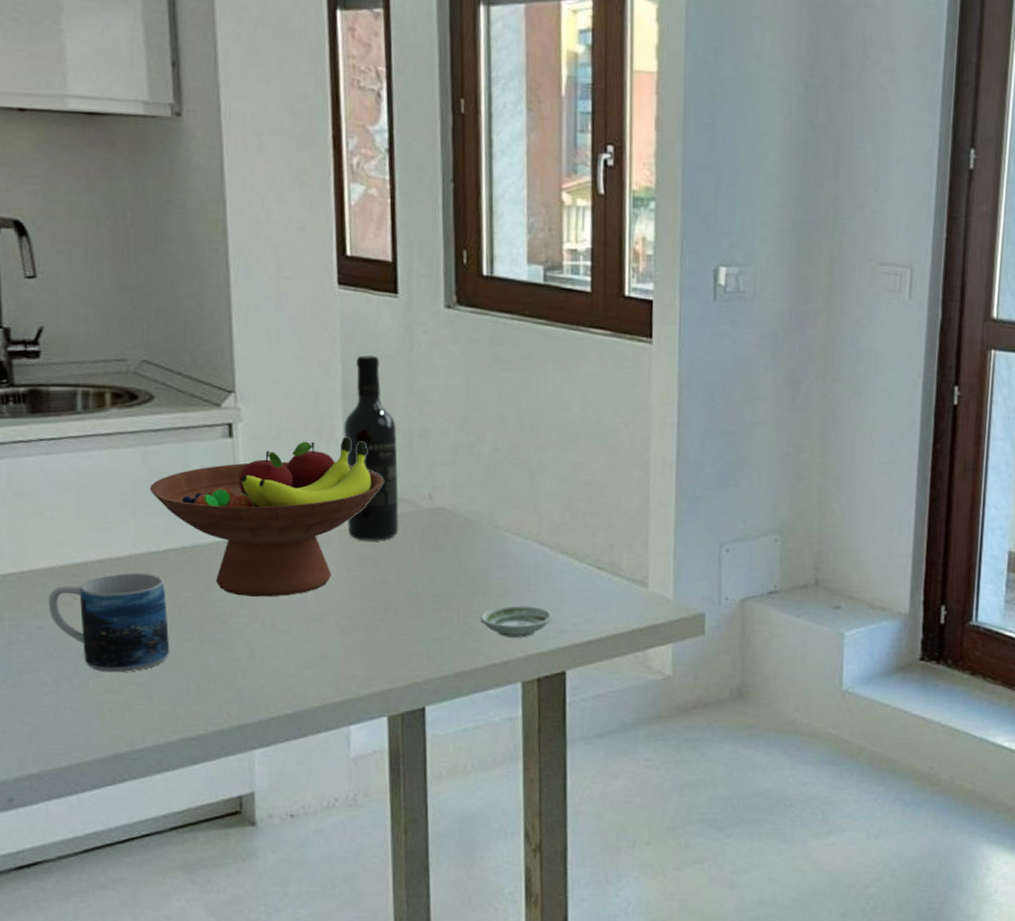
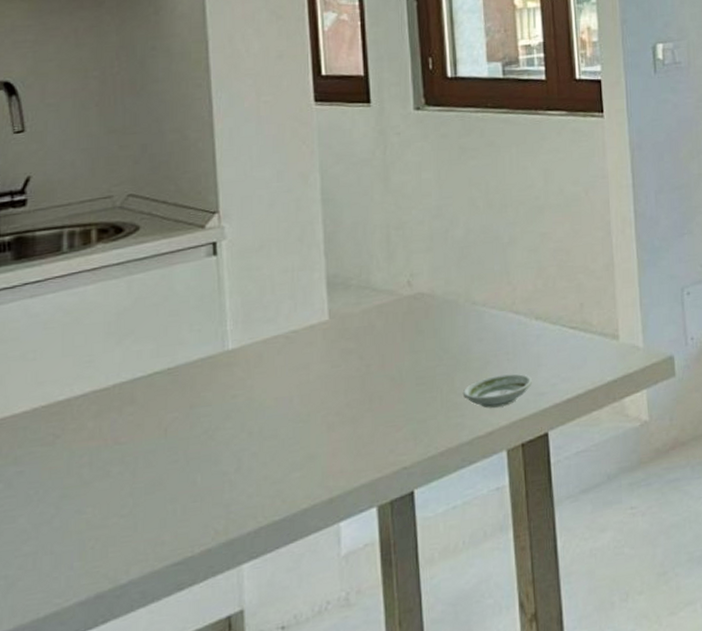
mug: present [48,573,169,673] -> none [29,400,154,509]
fruit bowl: present [149,436,384,597] -> none [134,239,364,409]
wine bottle: present [344,355,399,541] -> none [324,161,381,336]

